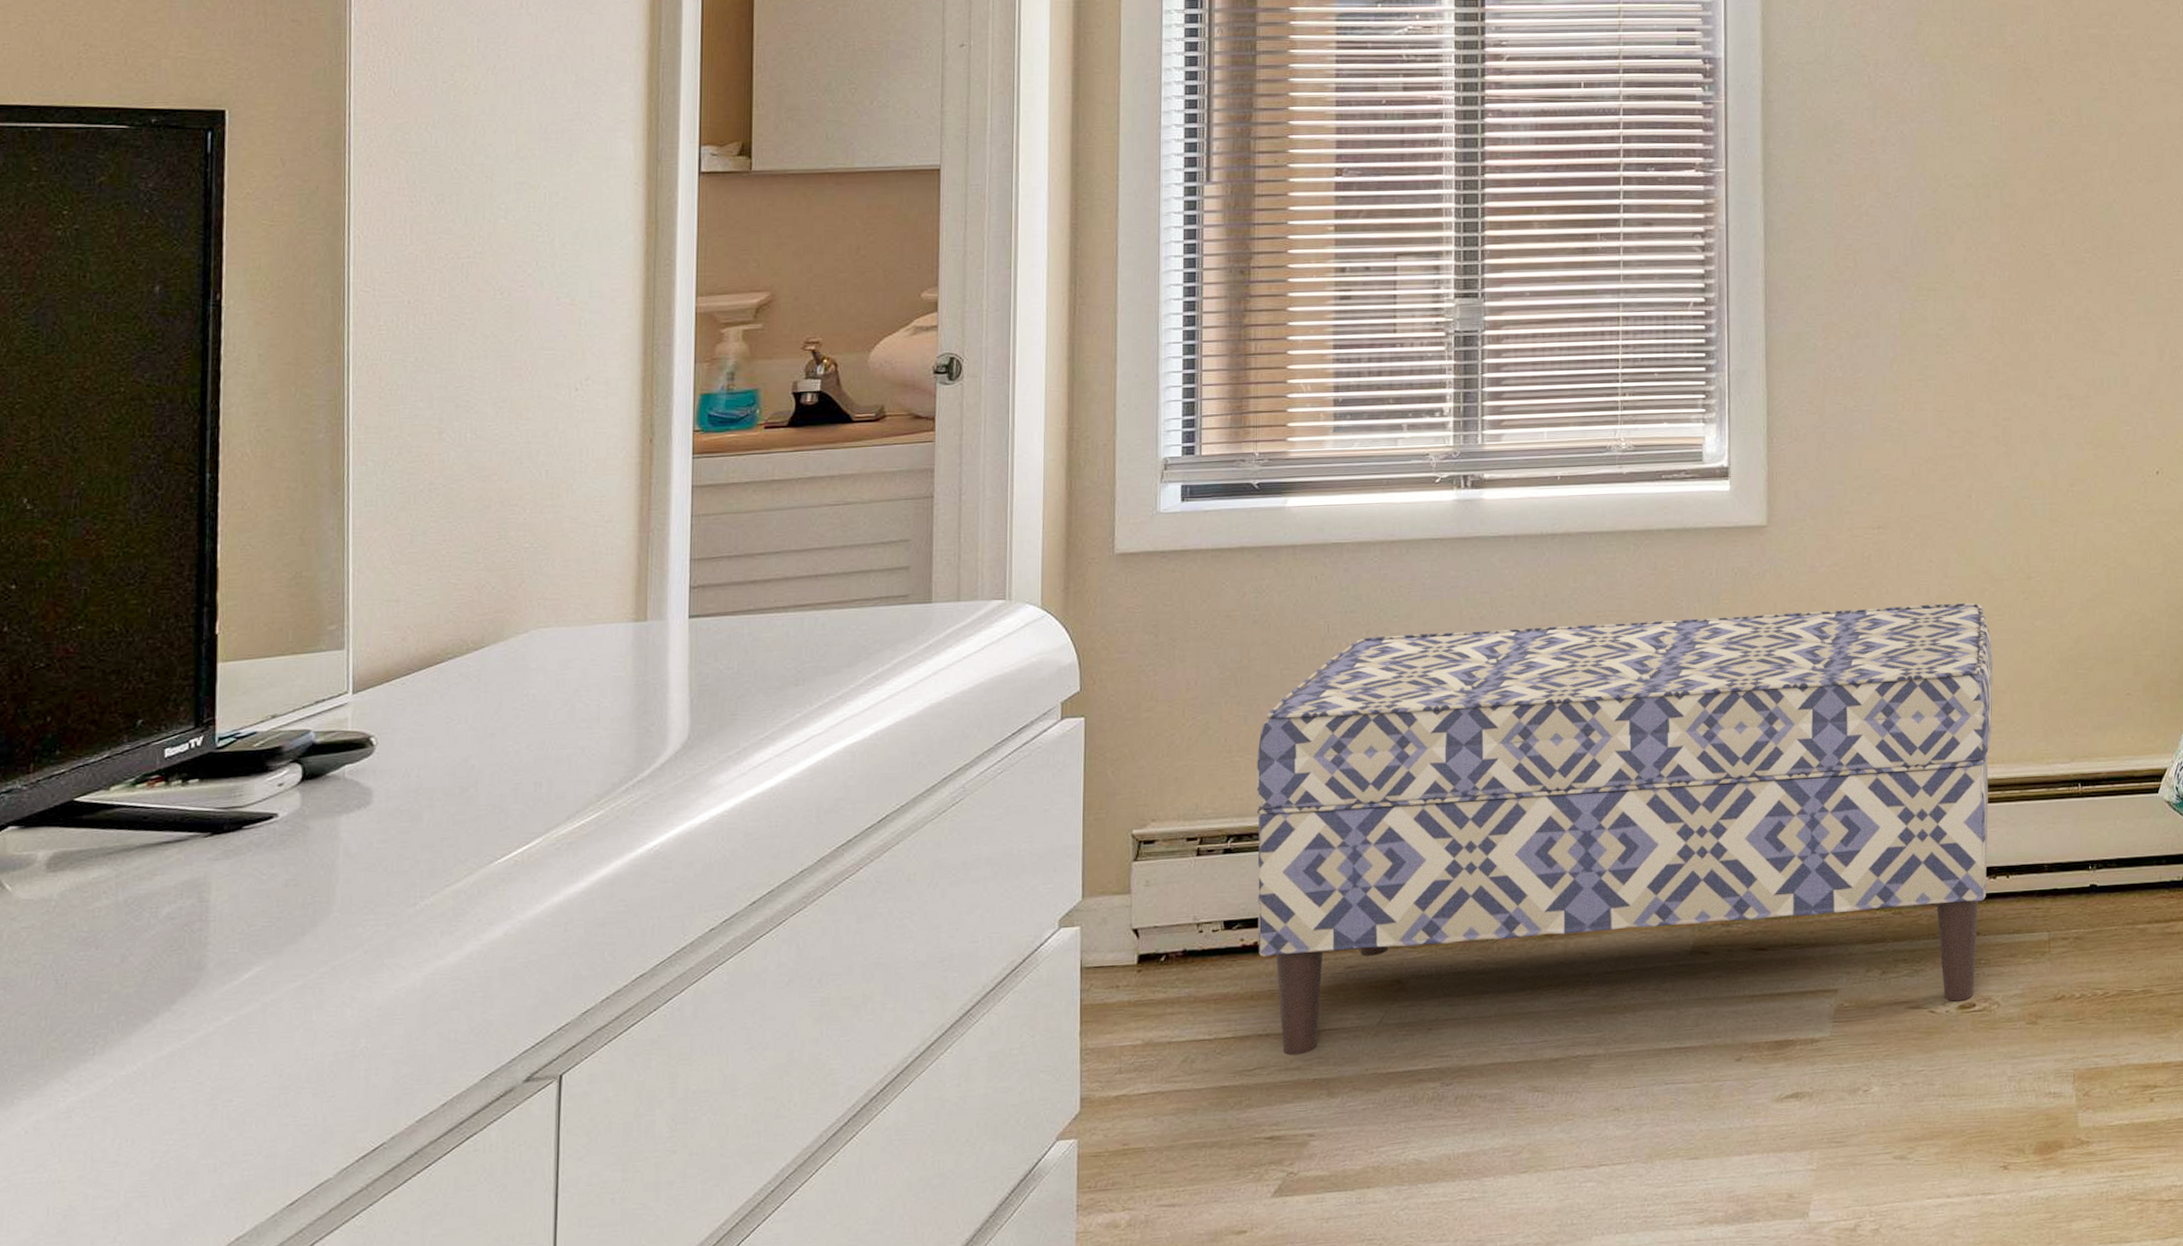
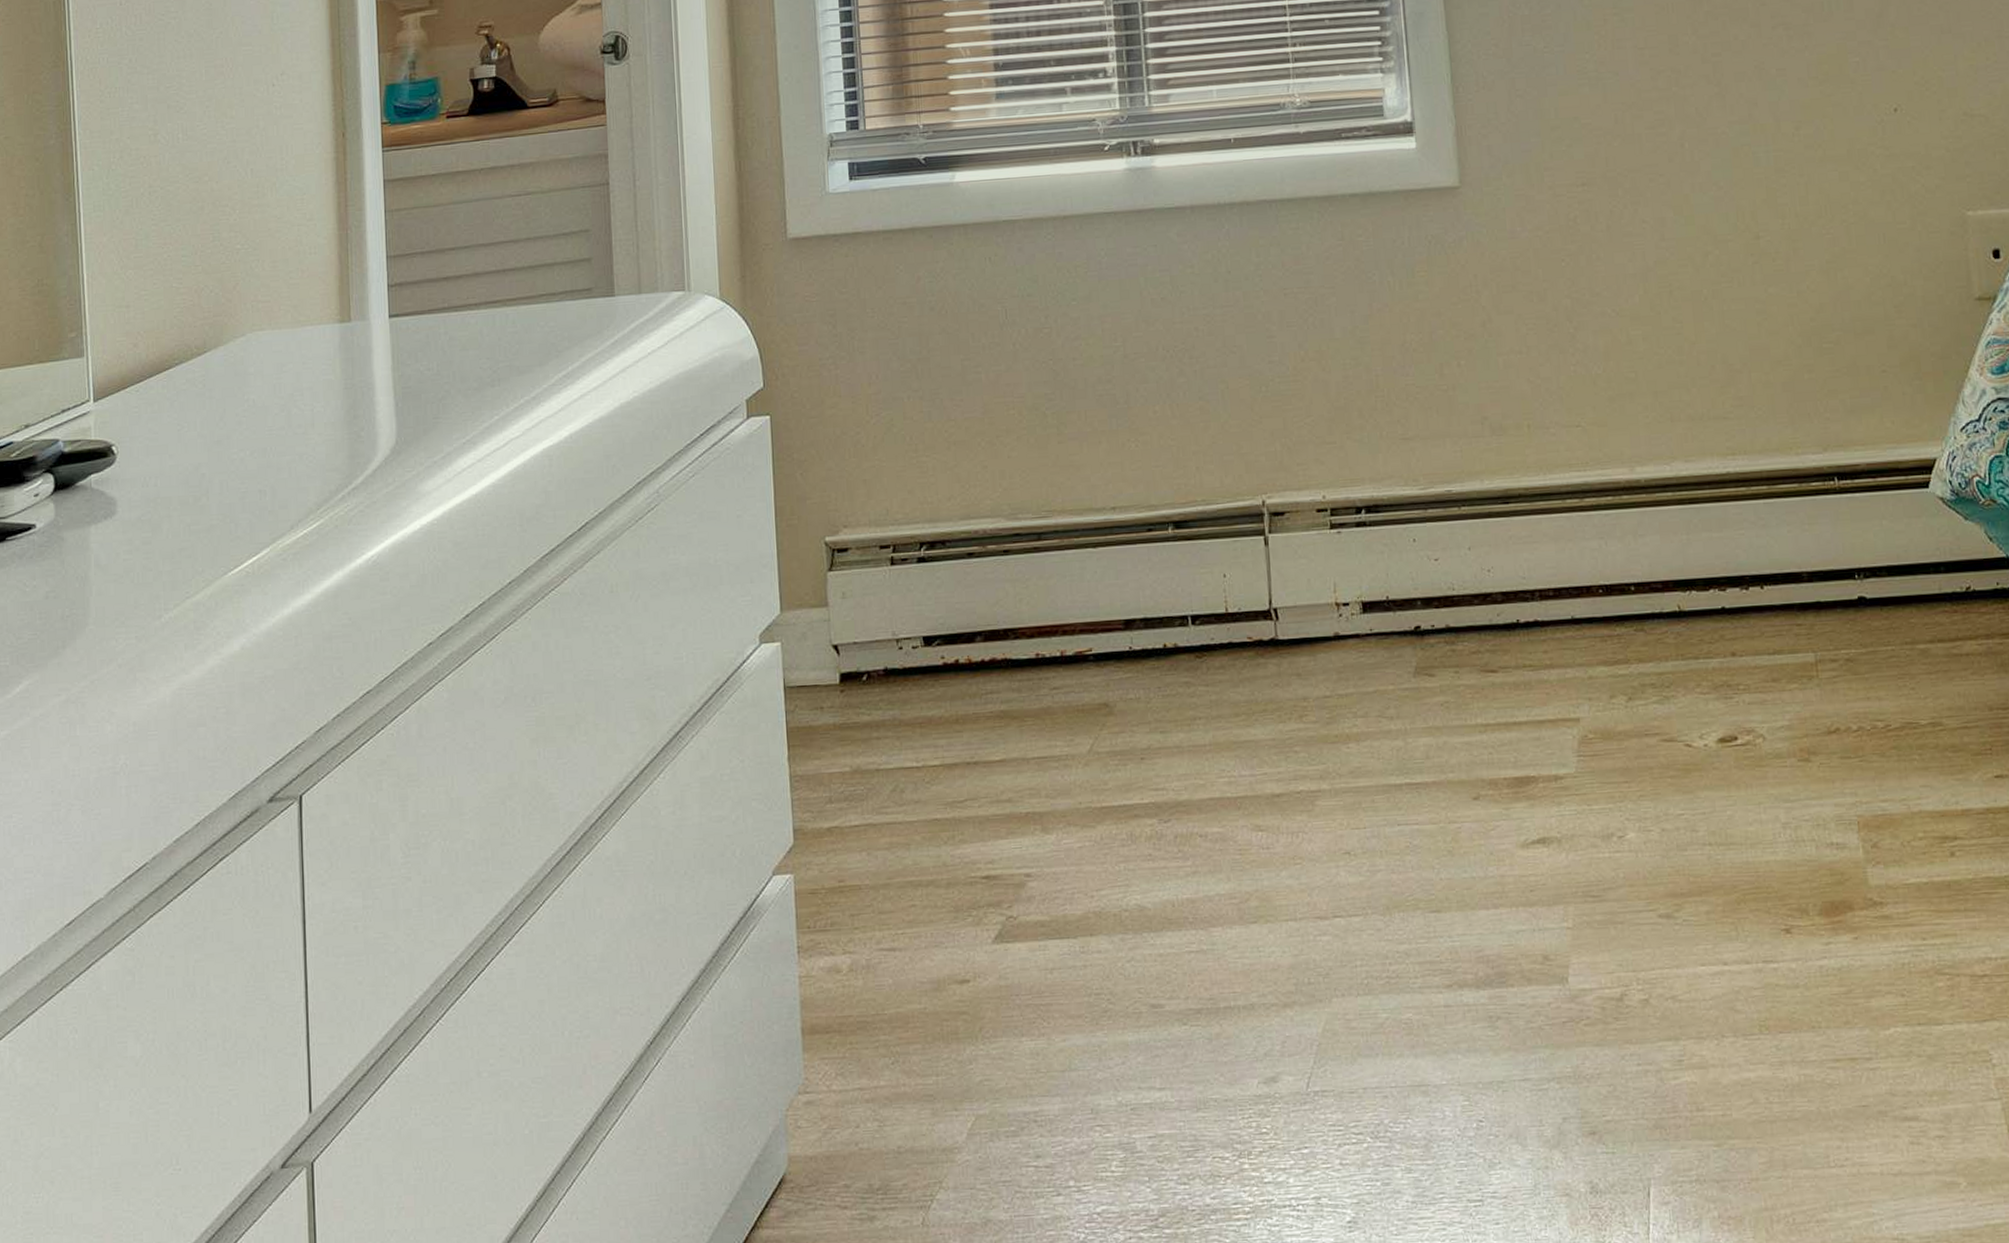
bench: present [1256,603,1993,1056] -> none [943,268,1740,786]

